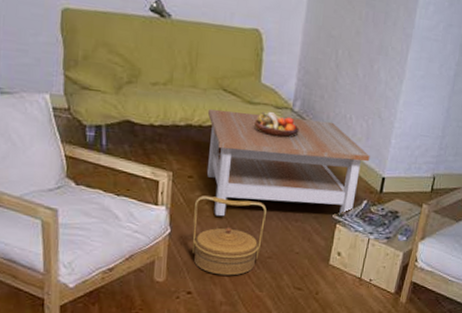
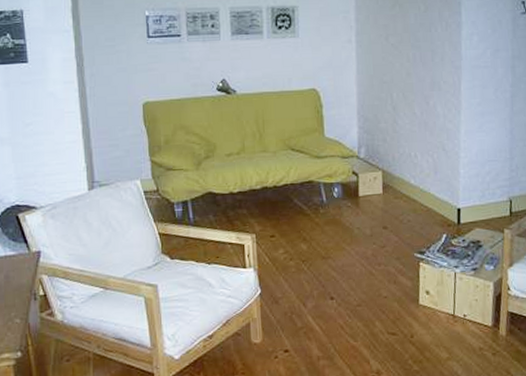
basket: present [192,195,267,276] -> none [280,250,349,330]
coffee table: present [207,109,370,217] -> none [280,162,442,271]
fruit bowl: present [254,111,299,138] -> none [324,162,368,186]

